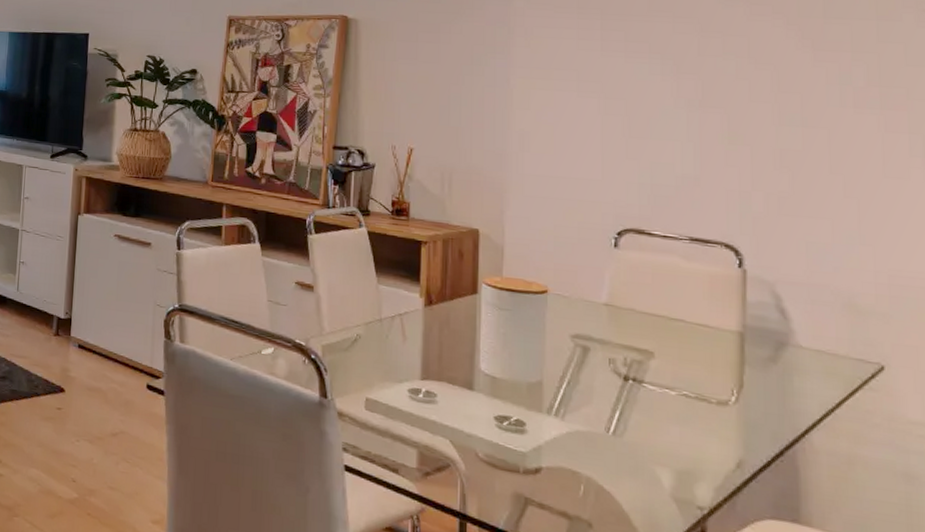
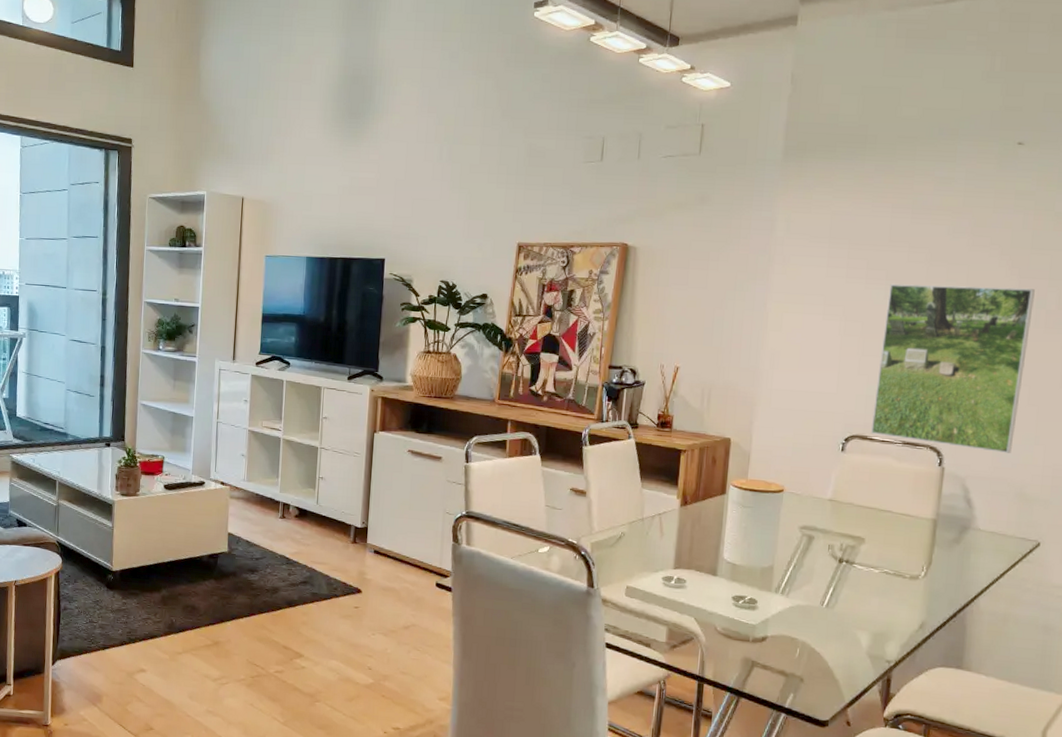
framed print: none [648,57,836,255] -> present [870,283,1035,453]

